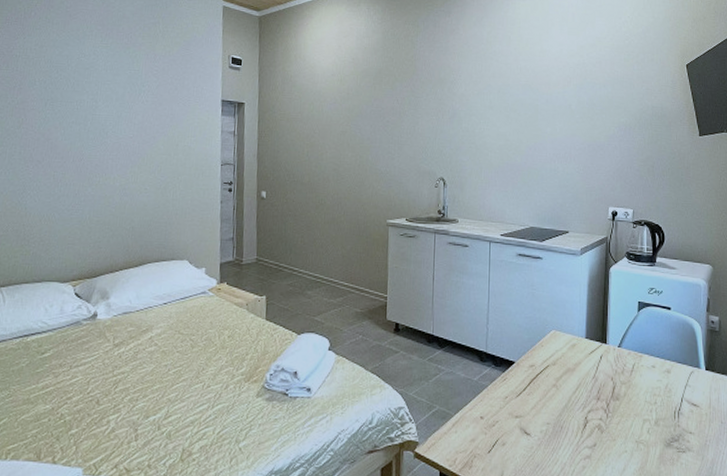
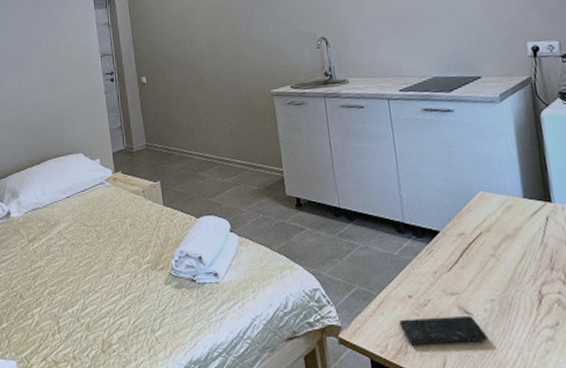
smartphone: none [469,436,540,459] -> present [399,316,489,344]

